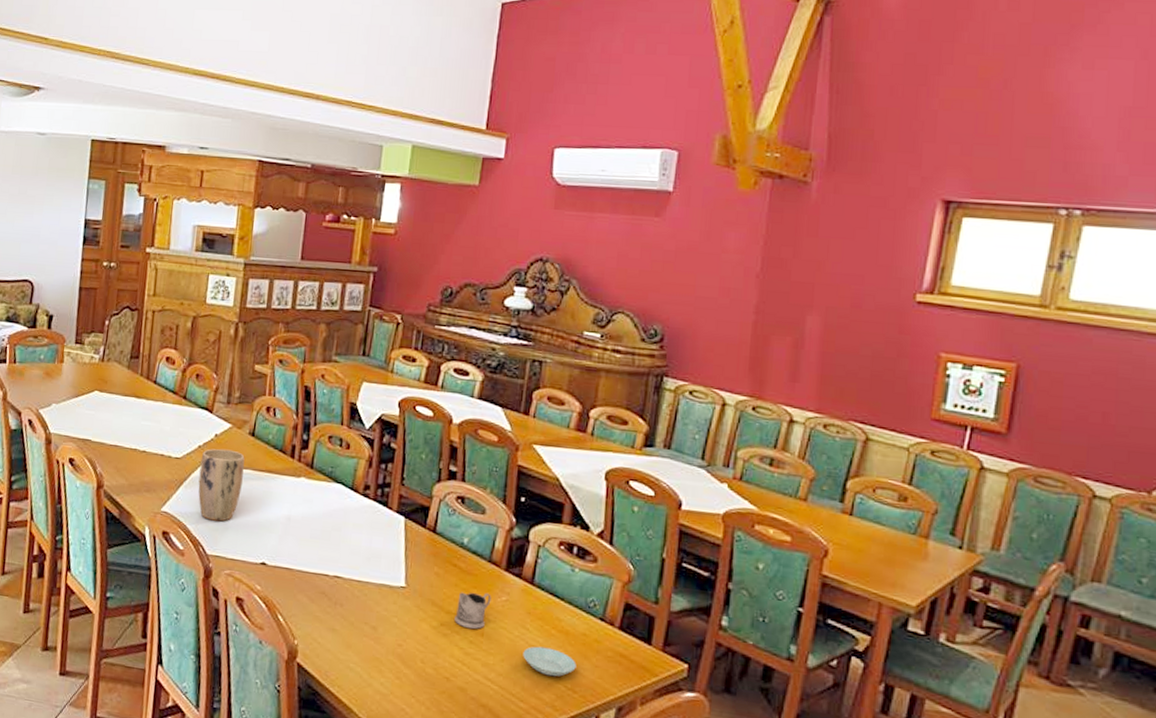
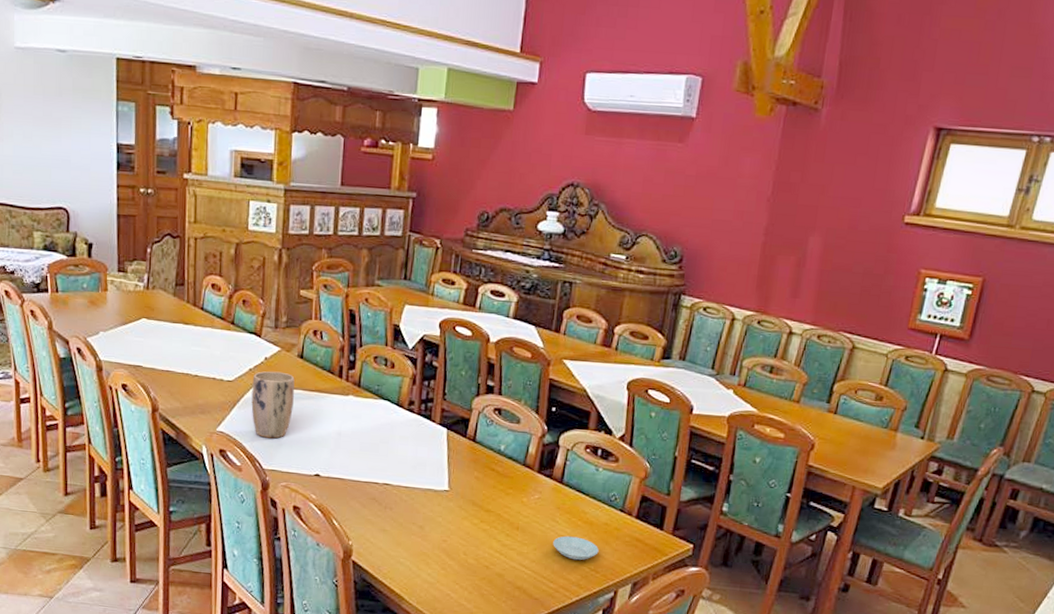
tea glass holder: present [454,592,491,629] -> none [493,492,525,524]

